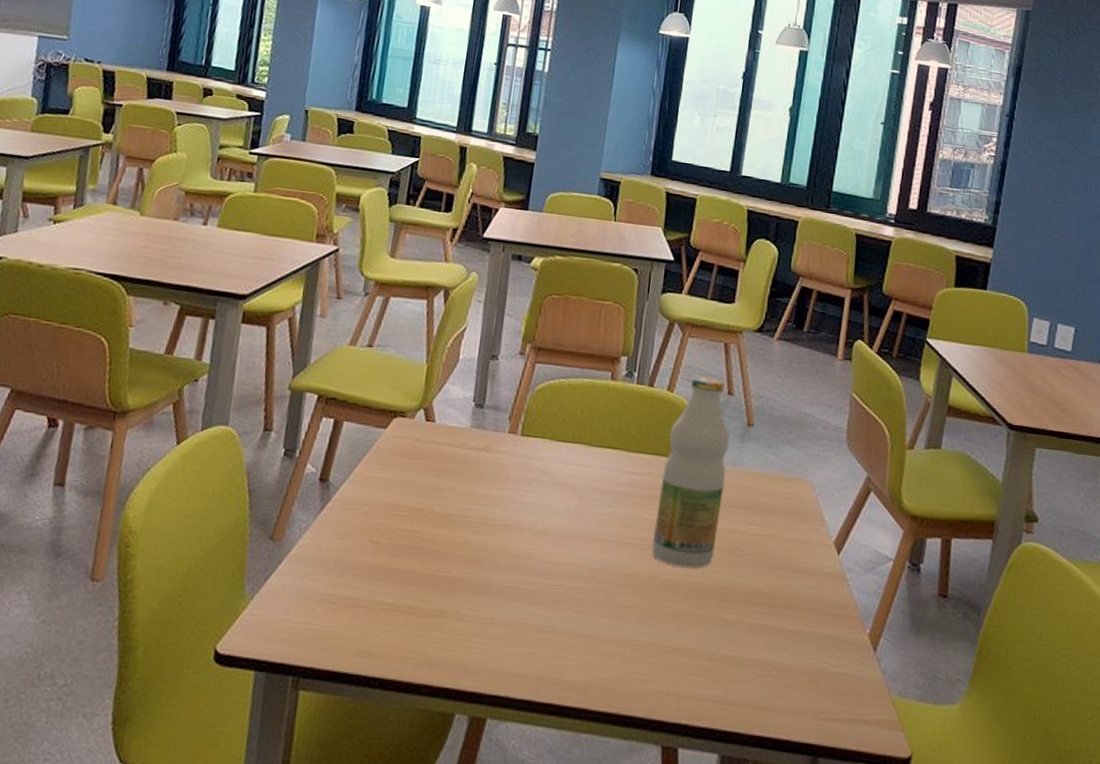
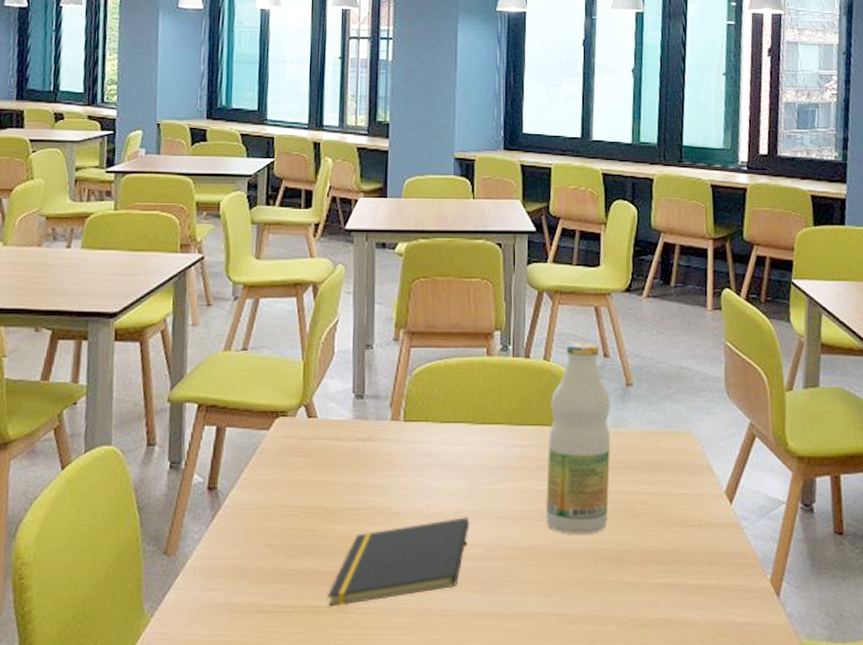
notepad: none [426,537,576,610] -> present [327,517,470,607]

